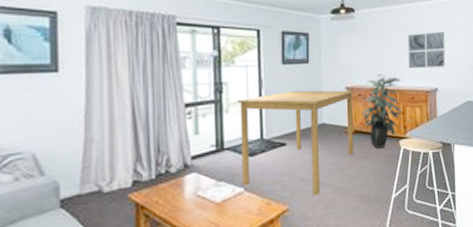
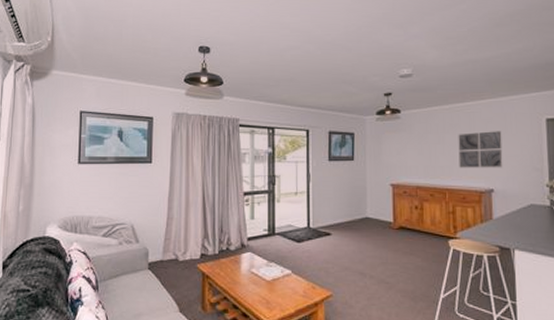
dining table: present [237,90,354,196] -> none [287,186,399,286]
indoor plant: present [362,74,402,149] -> none [407,172,451,246]

